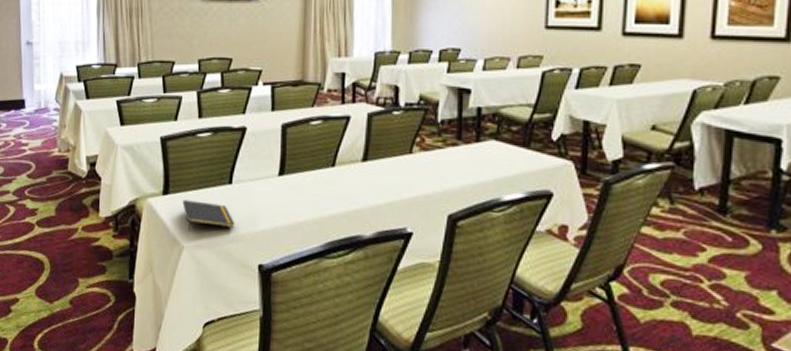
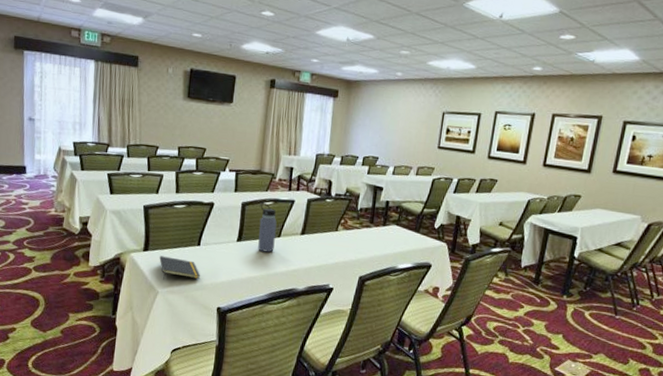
water bottle: none [305,121,329,188] -> present [258,201,277,253]

